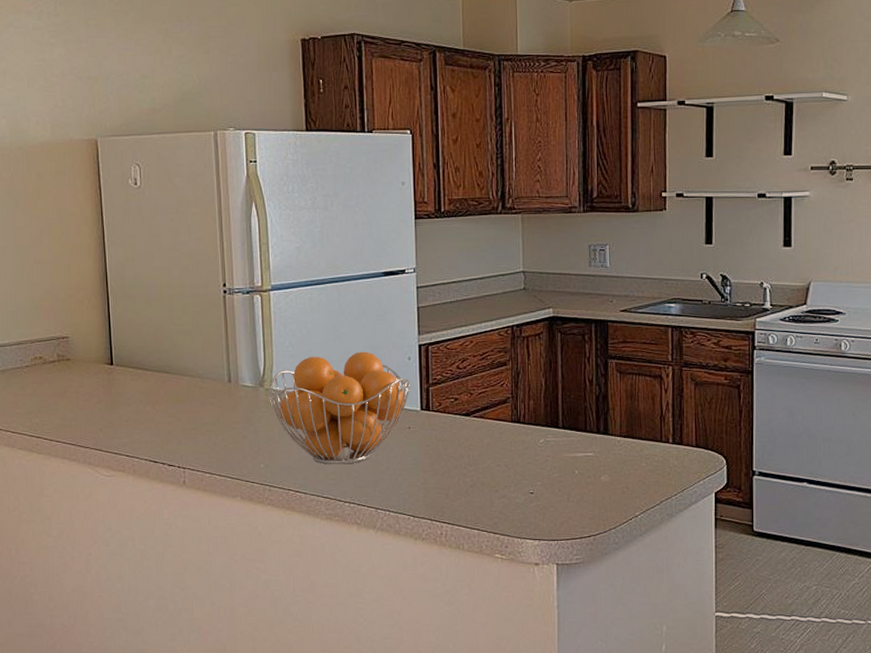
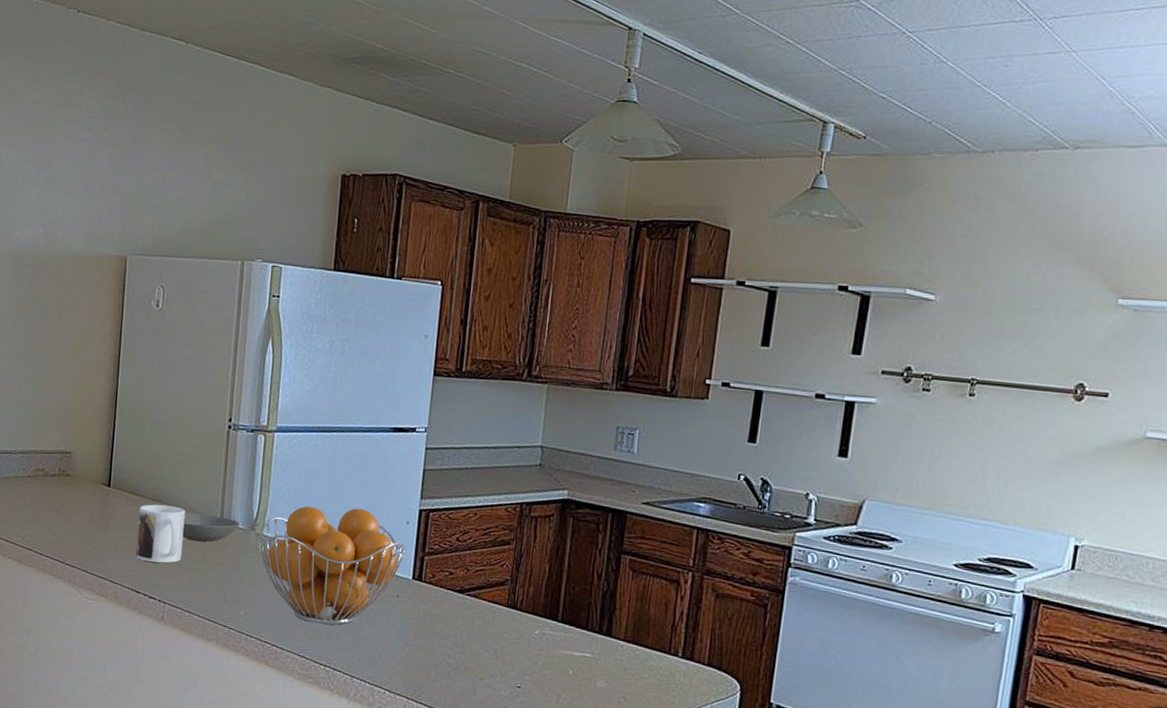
mug: none [146,374,194,432] -> present [135,504,186,563]
bowl: none [192,378,248,405] -> present [182,513,240,542]

